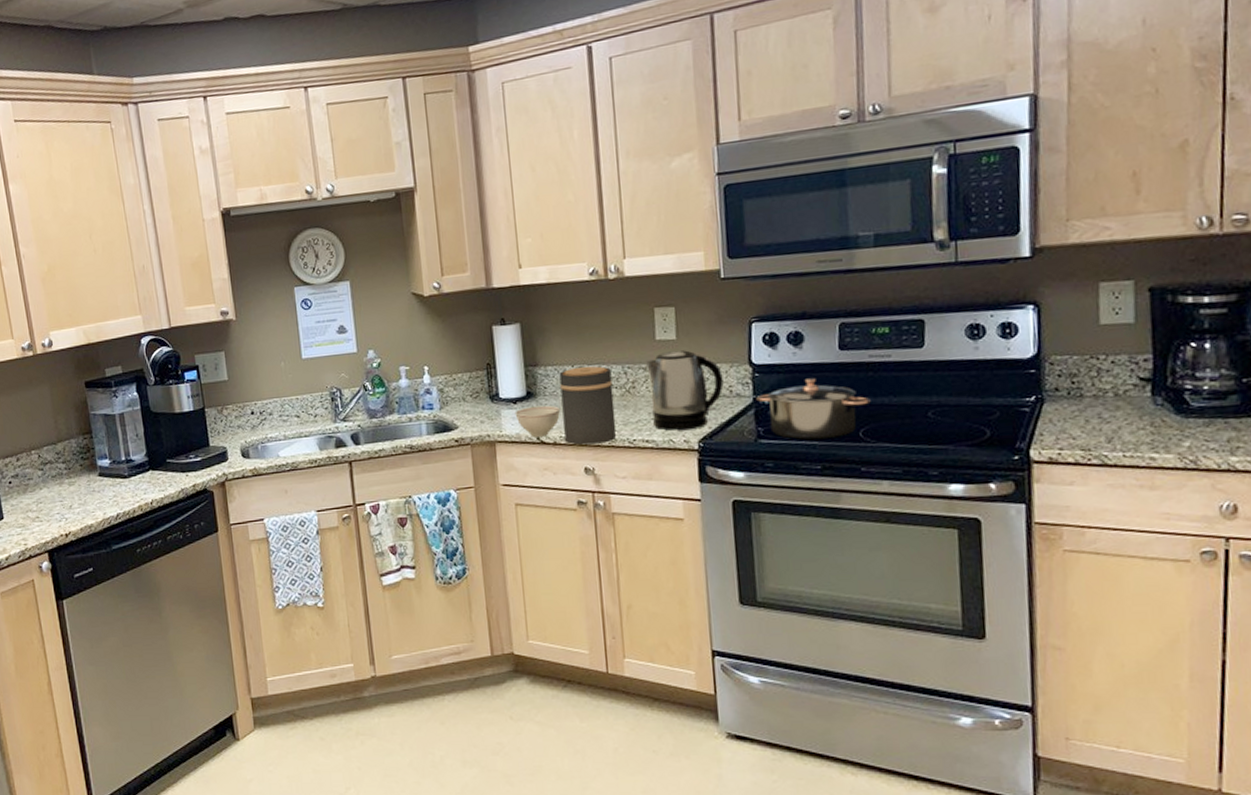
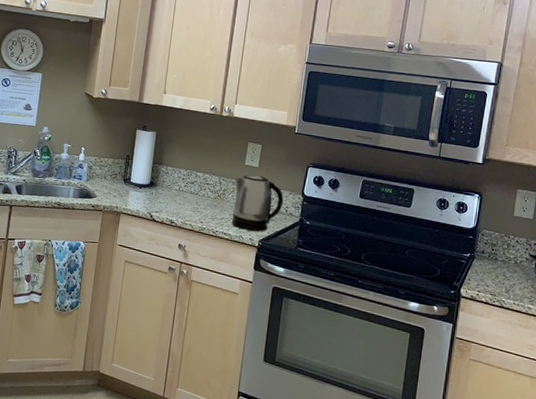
bowl: present [515,405,561,438] -> none [139,192,172,217]
cylinder: present [559,366,617,445] -> none [170,171,211,230]
cooking pot: present [756,377,871,440] -> none [301,212,373,257]

